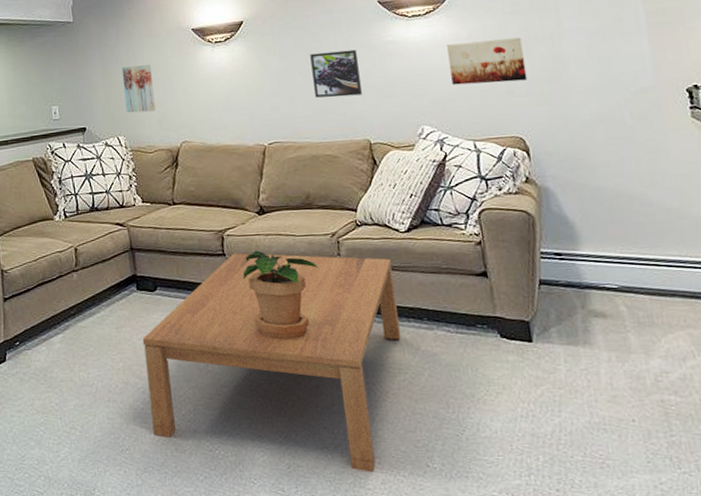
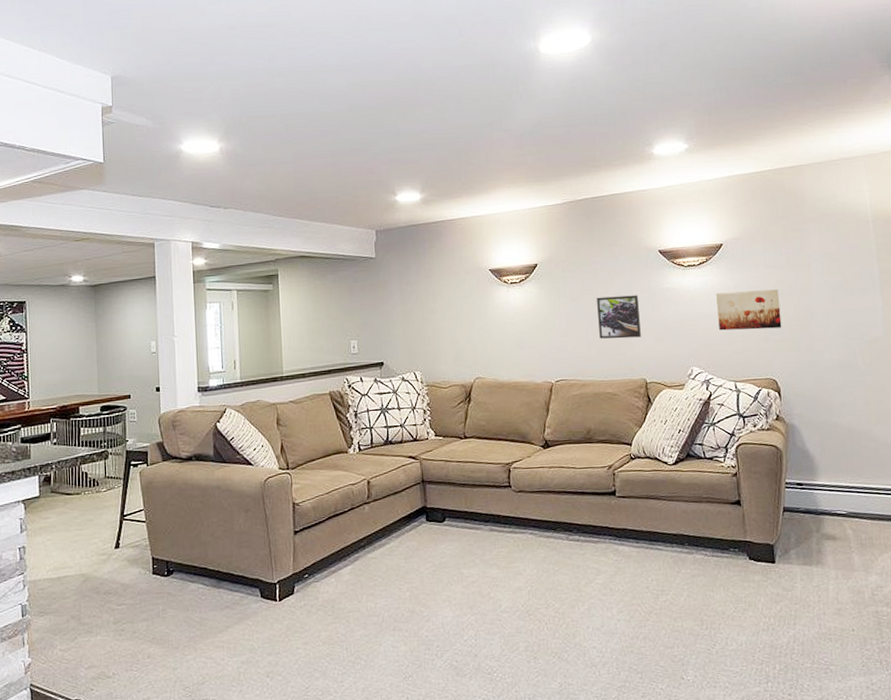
wall art: present [121,65,155,113] -> none [421,302,452,349]
coffee table: present [142,253,401,472] -> none [429,484,665,687]
potted plant: present [243,250,320,340] -> none [526,482,597,566]

